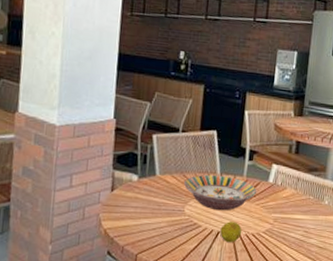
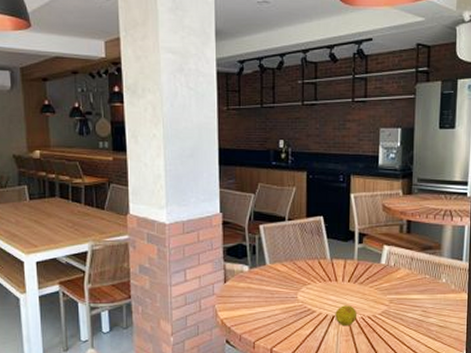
serving bowl: present [183,174,257,211] -> none [294,260,370,295]

